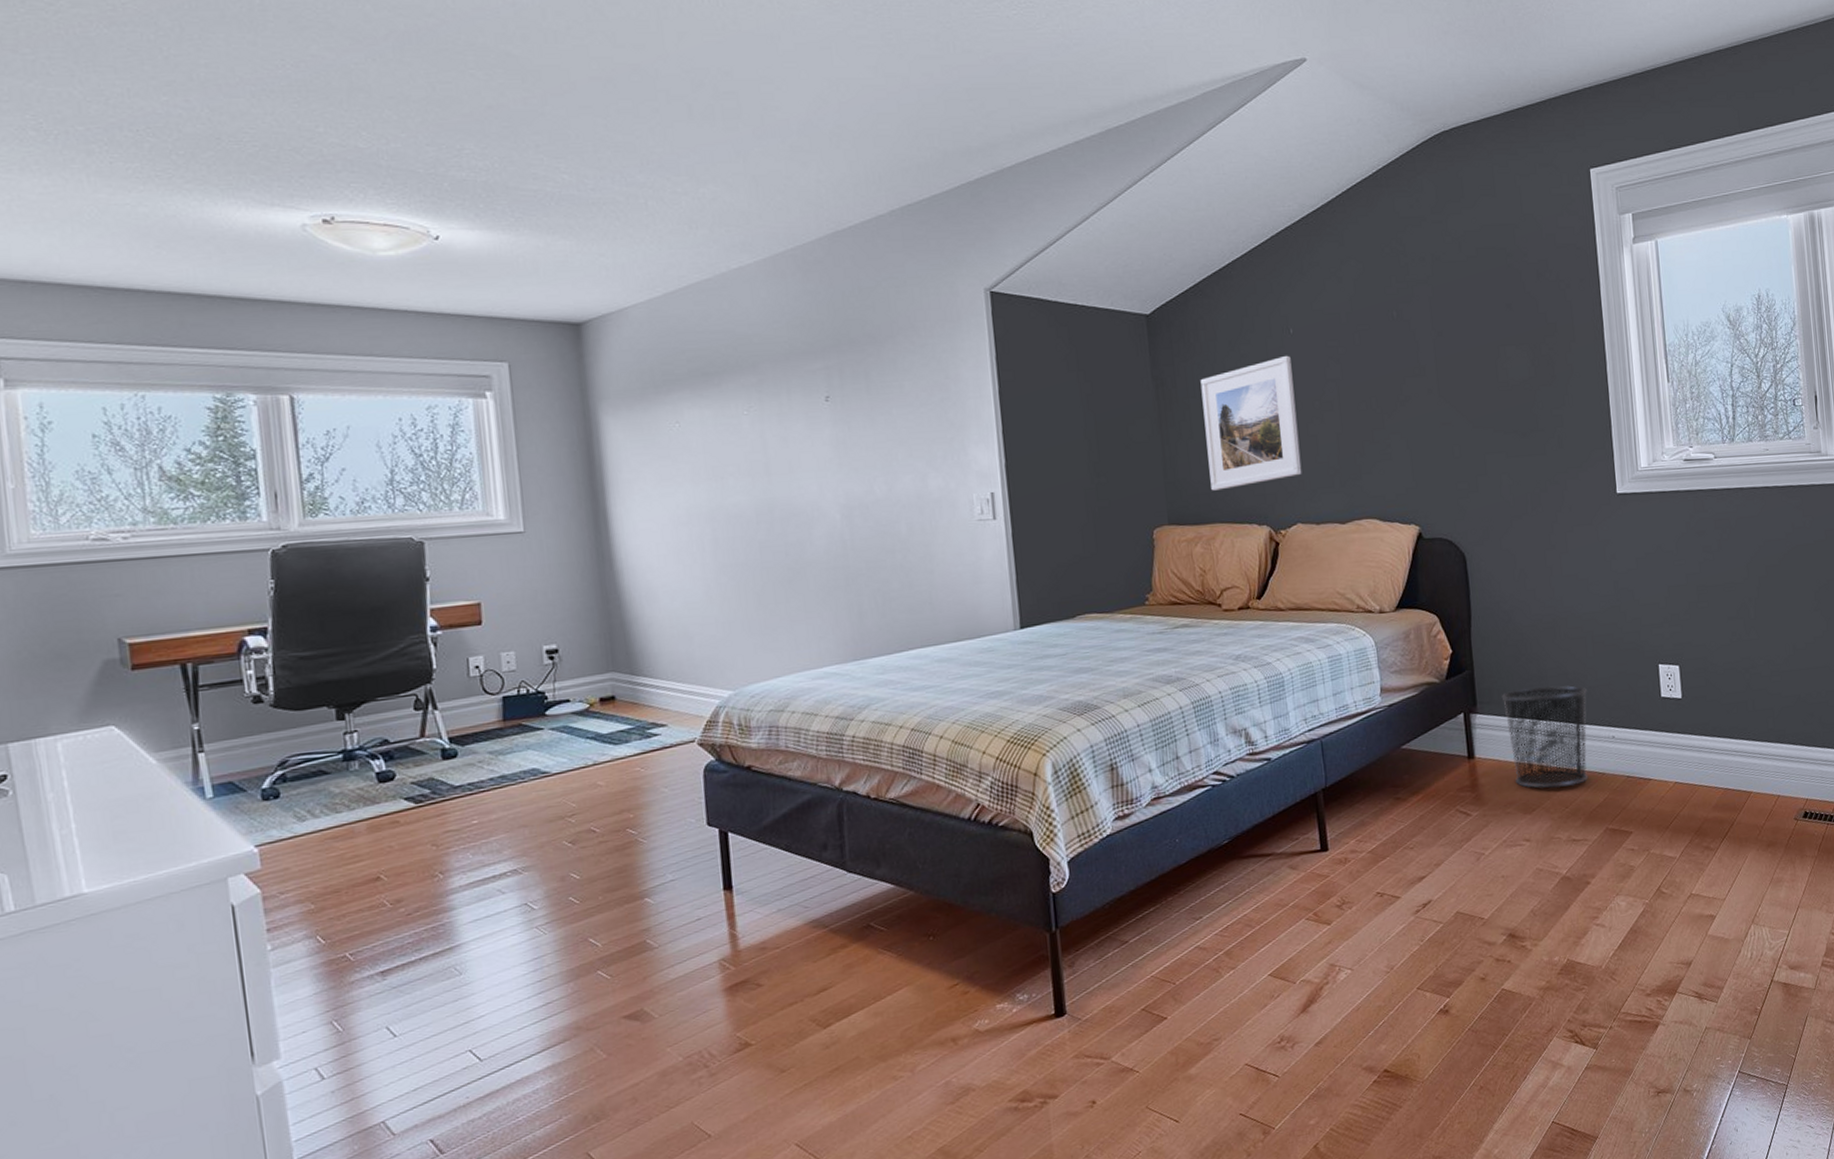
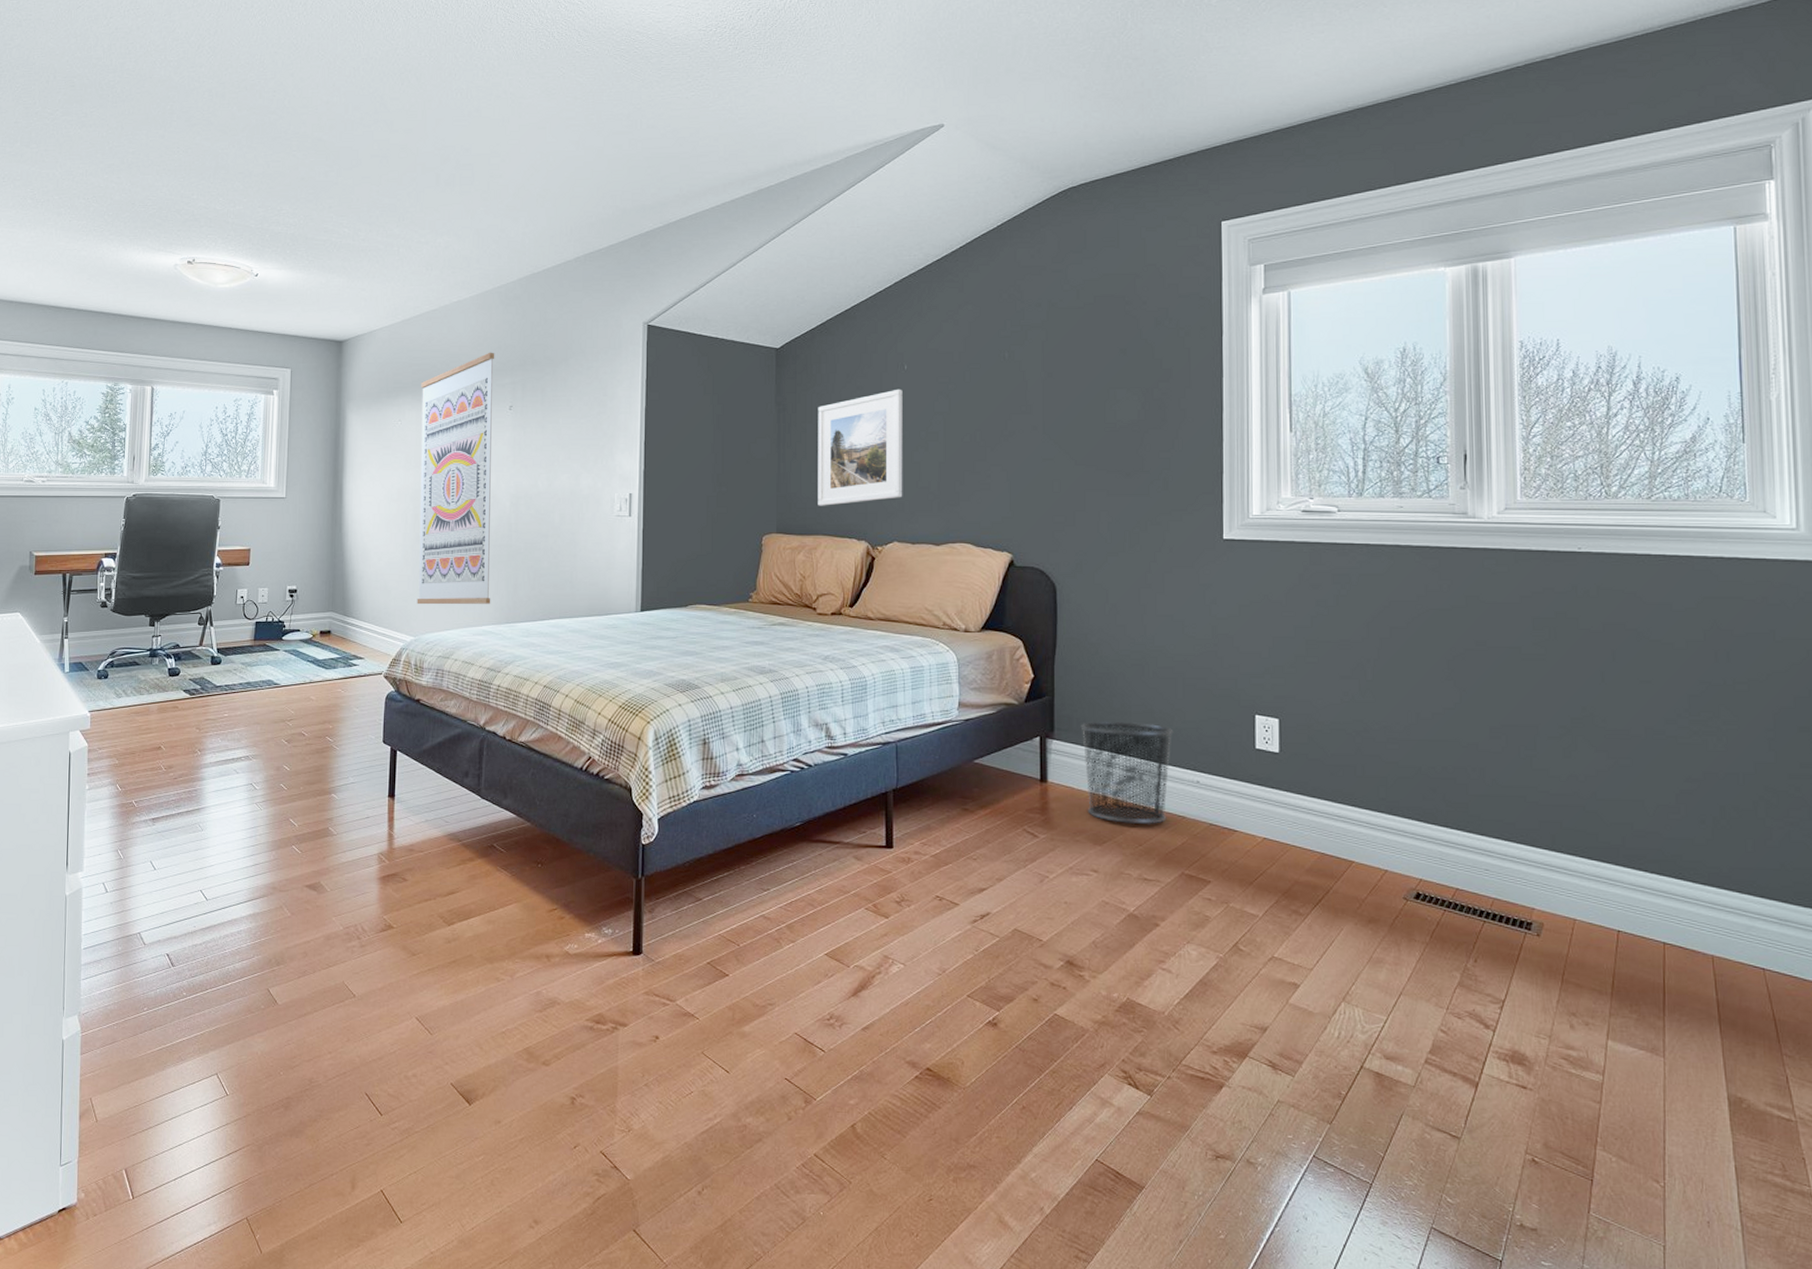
wall art: none [701,330,831,651] -> present [417,352,495,605]

